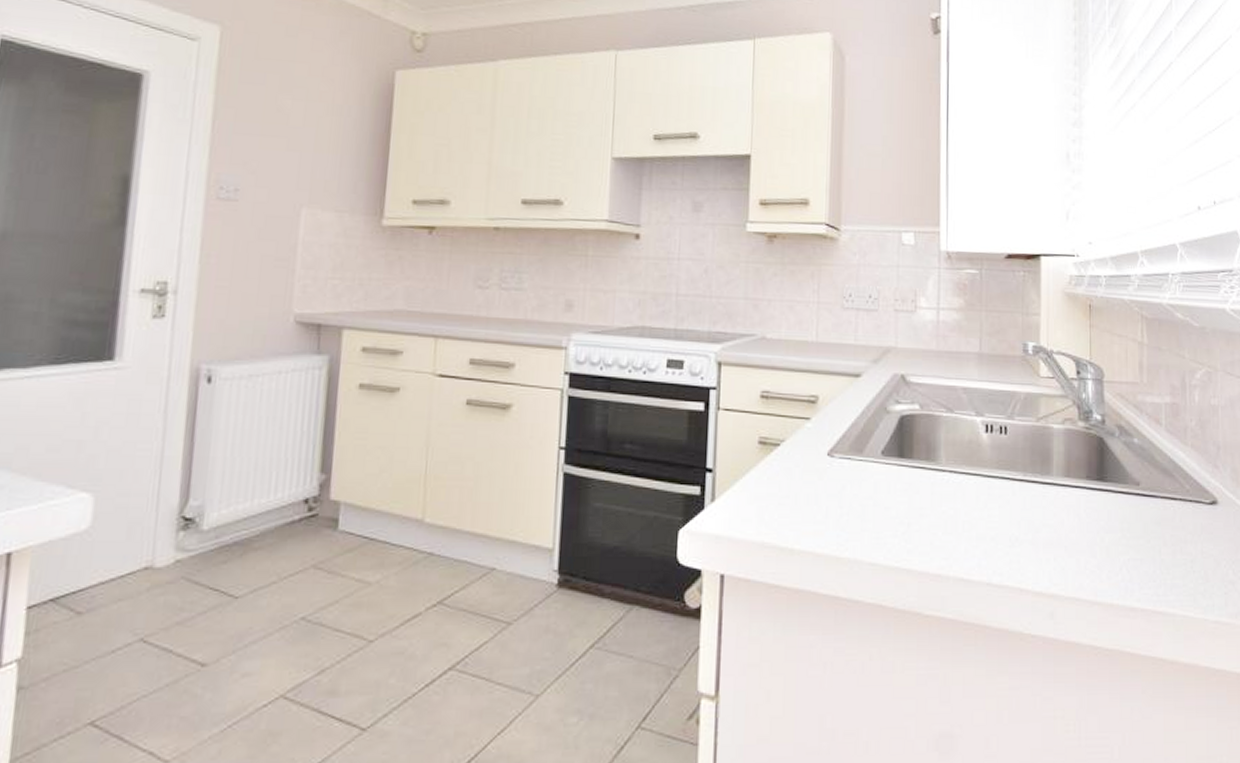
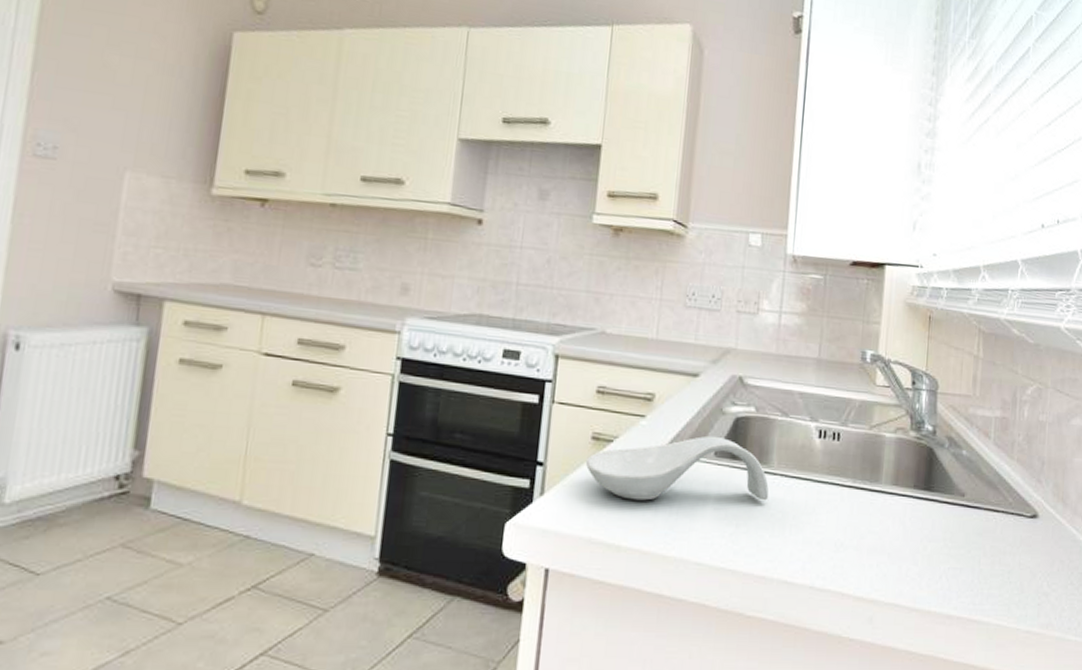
spoon rest: none [755,435,939,503] -> present [586,435,769,501]

